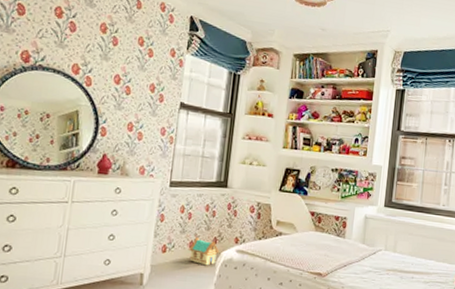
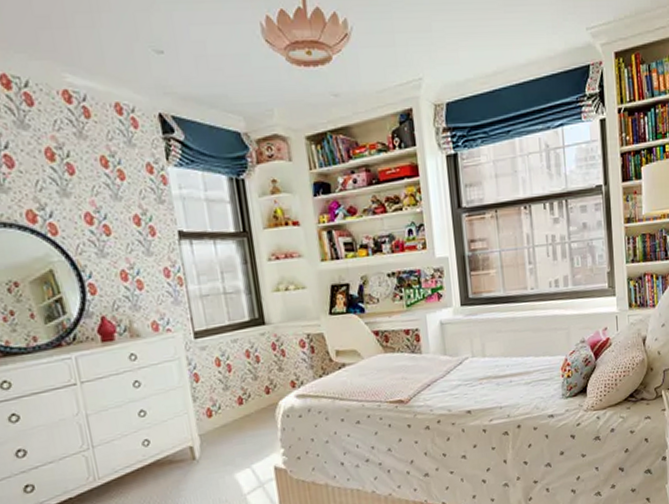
toy house: present [189,238,220,266] -> none [239,391,276,422]

